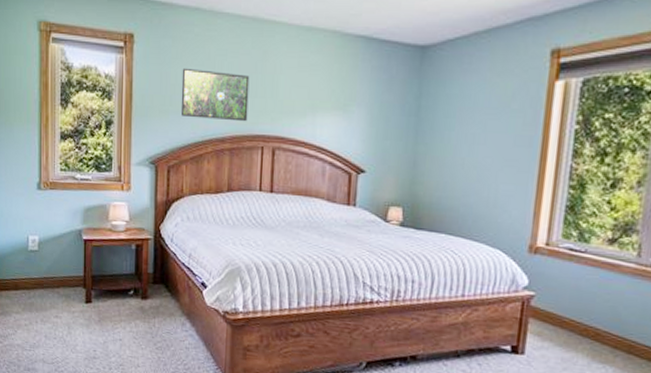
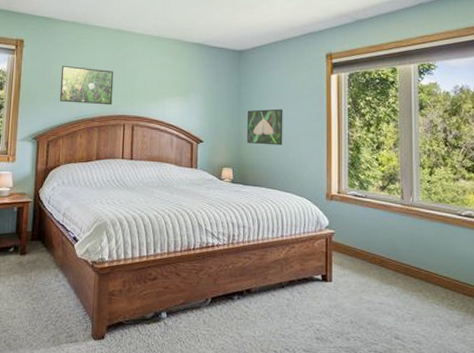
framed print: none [425,129,480,180] -> present [247,109,283,146]

